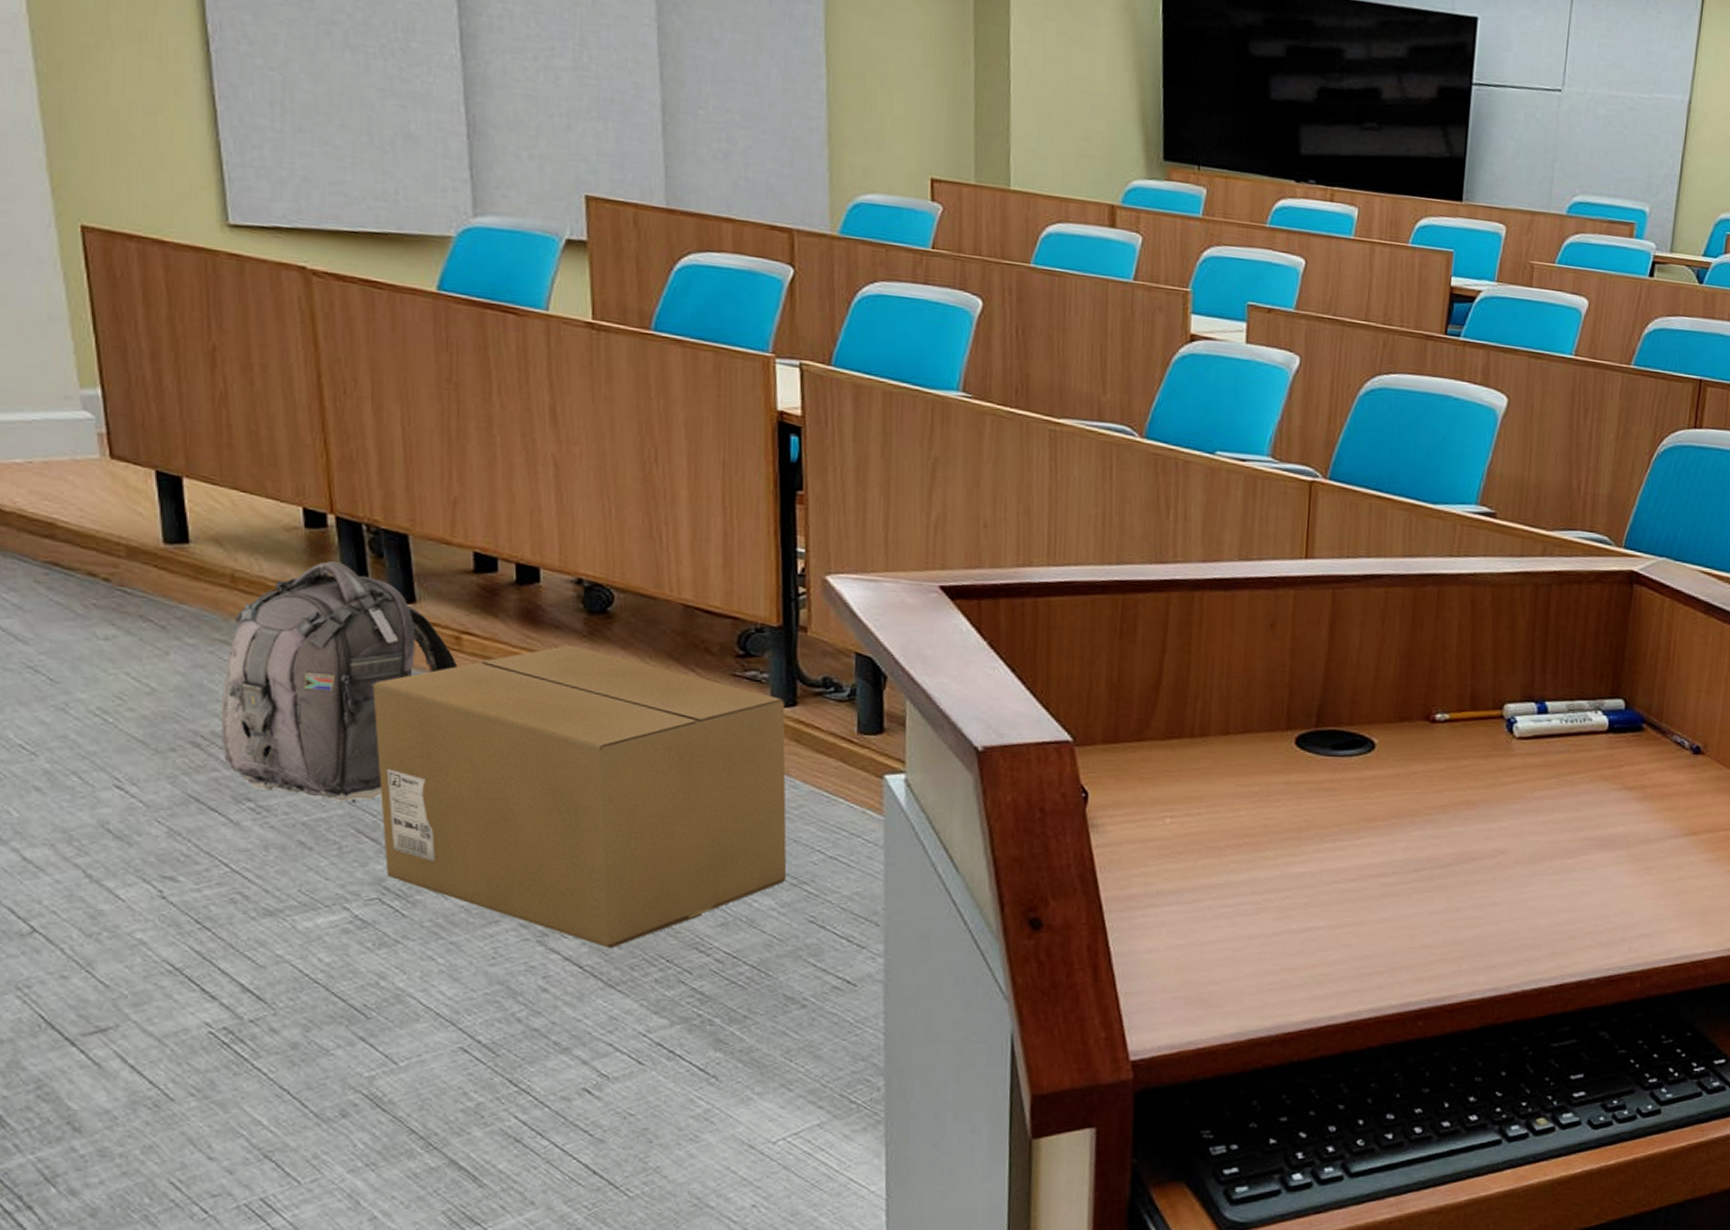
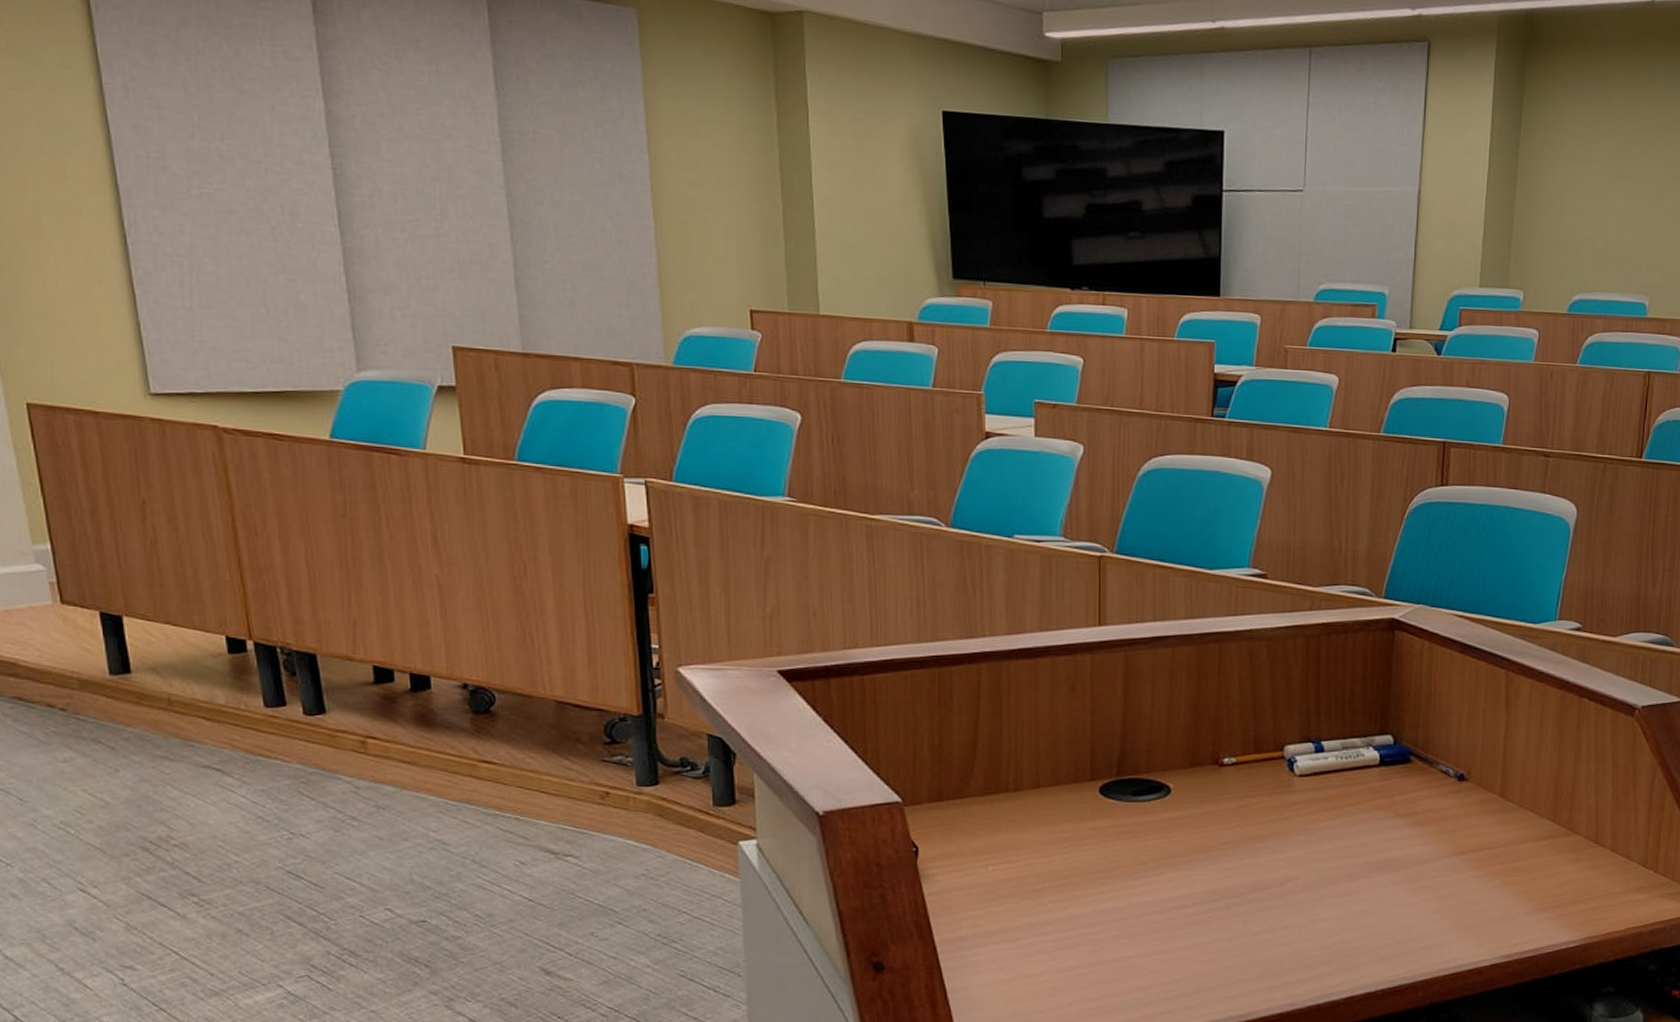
backpack: present [217,561,458,802] -> none [163,682,365,892]
box: present [373,644,787,949] -> none [293,742,658,1010]

